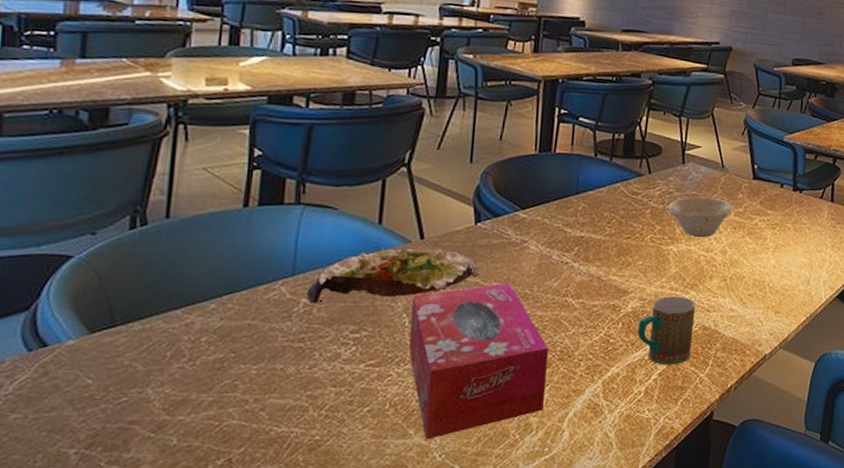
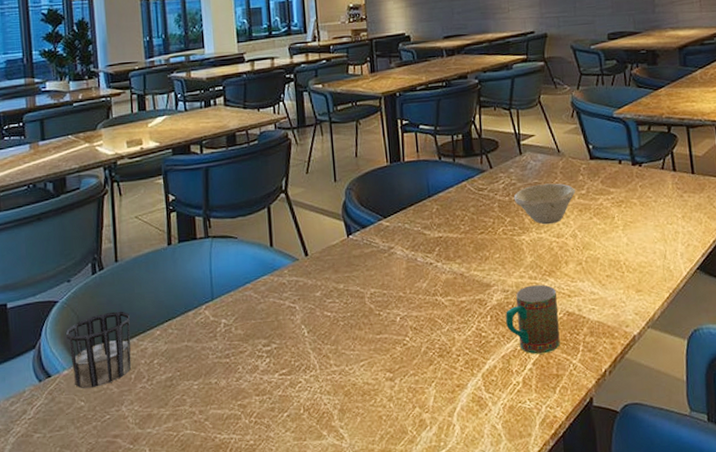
cup: none [79,276,176,363] -> present [66,311,132,388]
salad plate: present [306,247,480,303] -> none [225,263,358,323]
tissue box: present [409,282,549,440] -> none [307,287,433,440]

